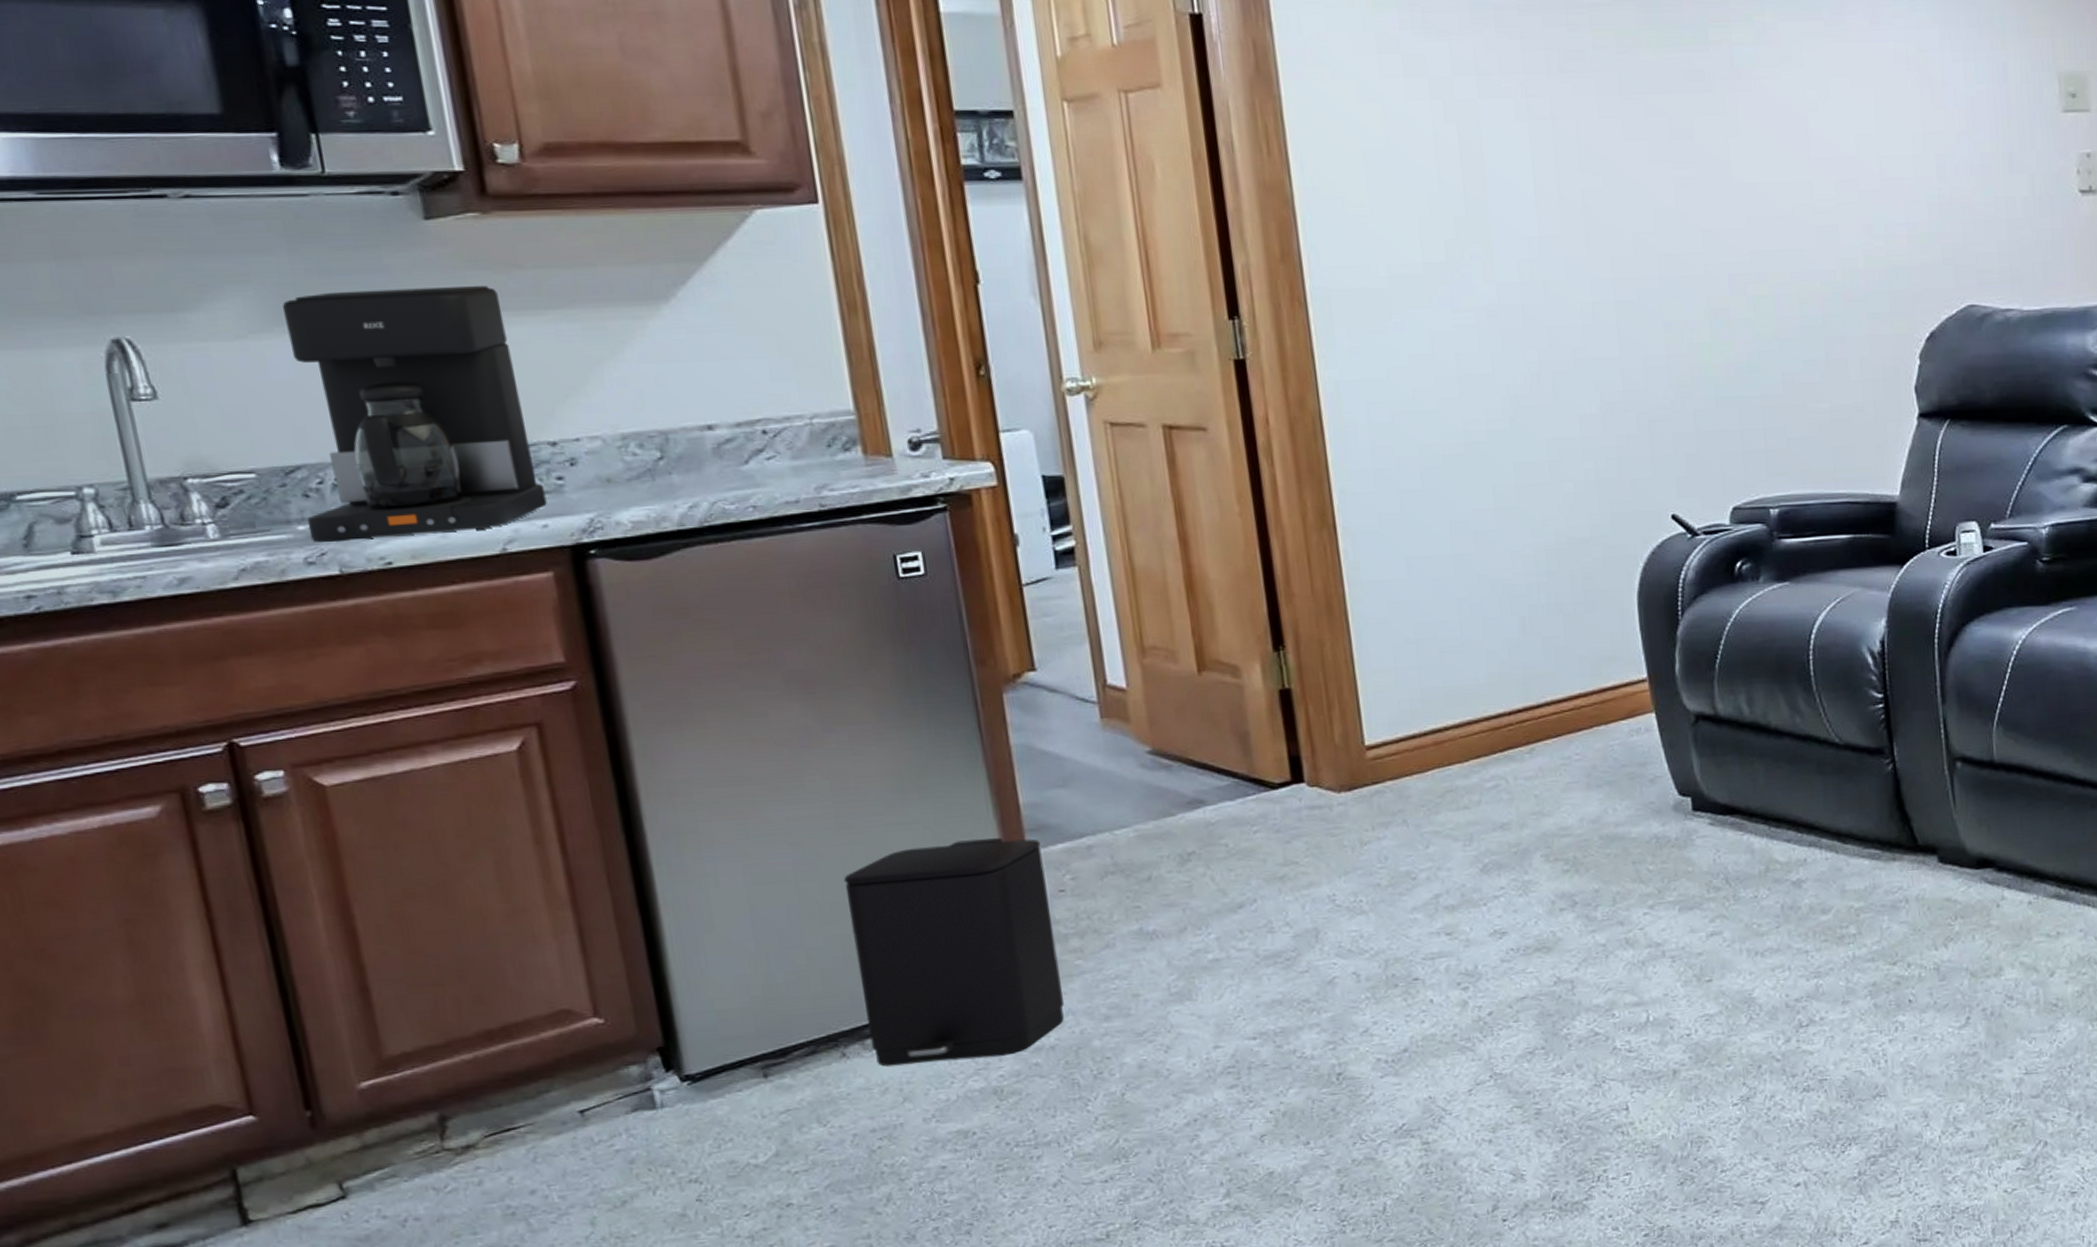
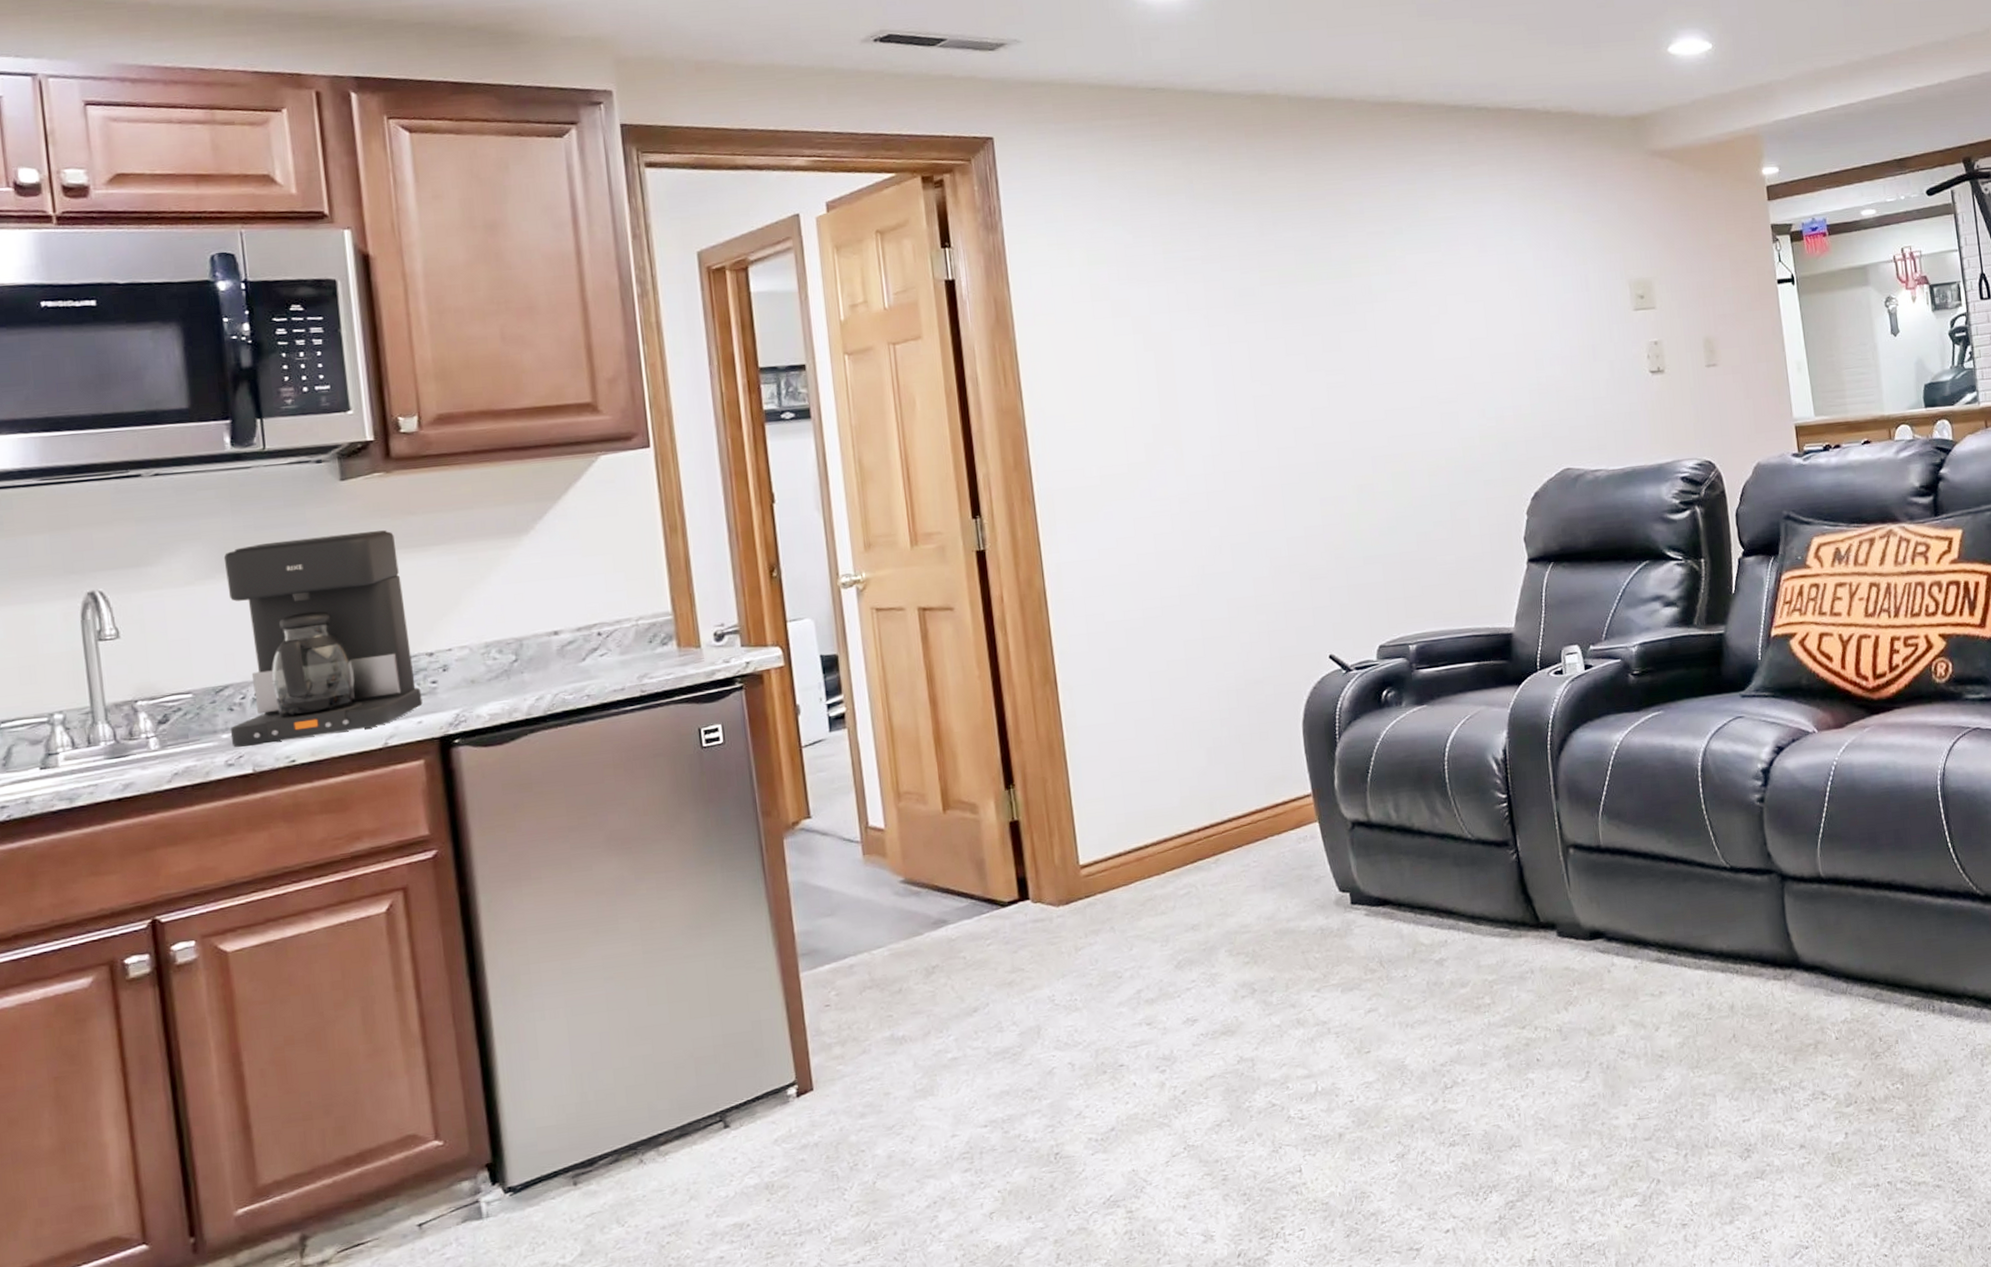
pedal bin: present [844,838,1065,1066] -> none [647,962,828,1169]

